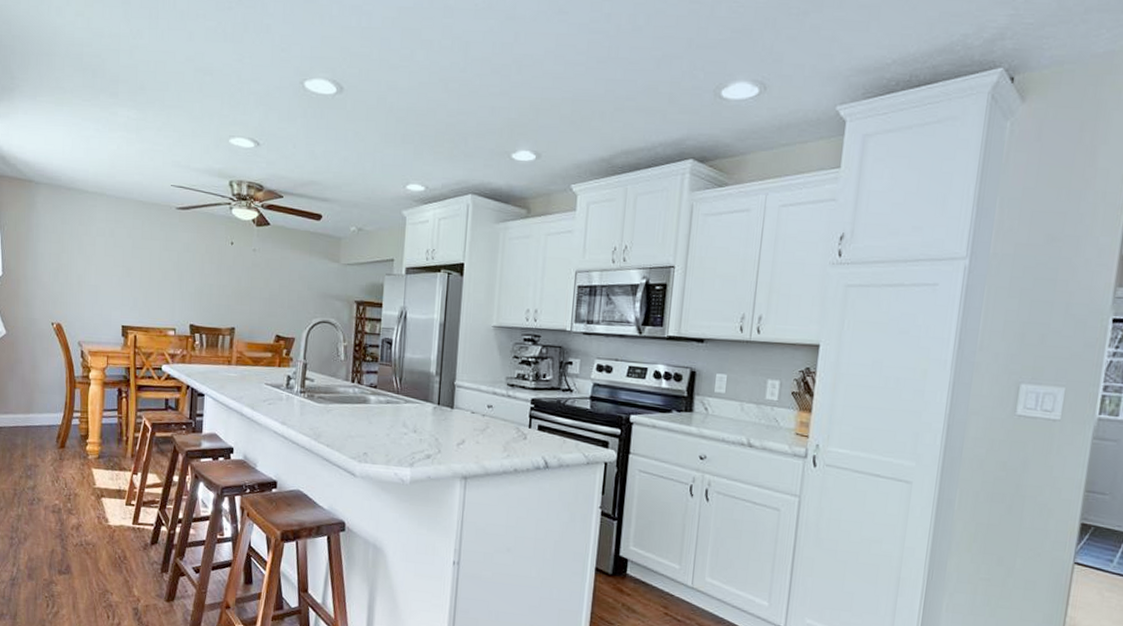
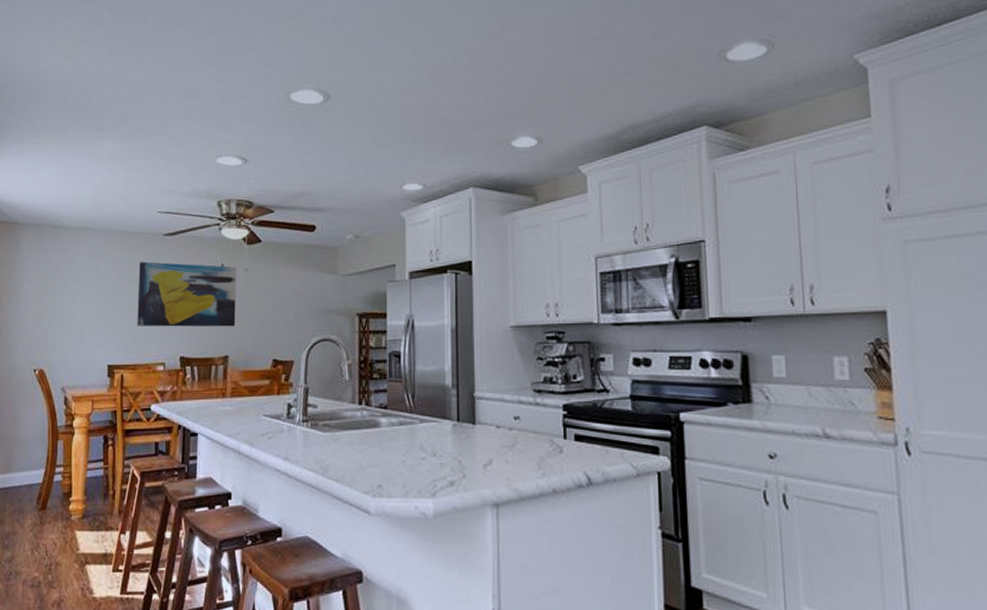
wall art: none [150,232,245,302] -> present [137,261,236,327]

